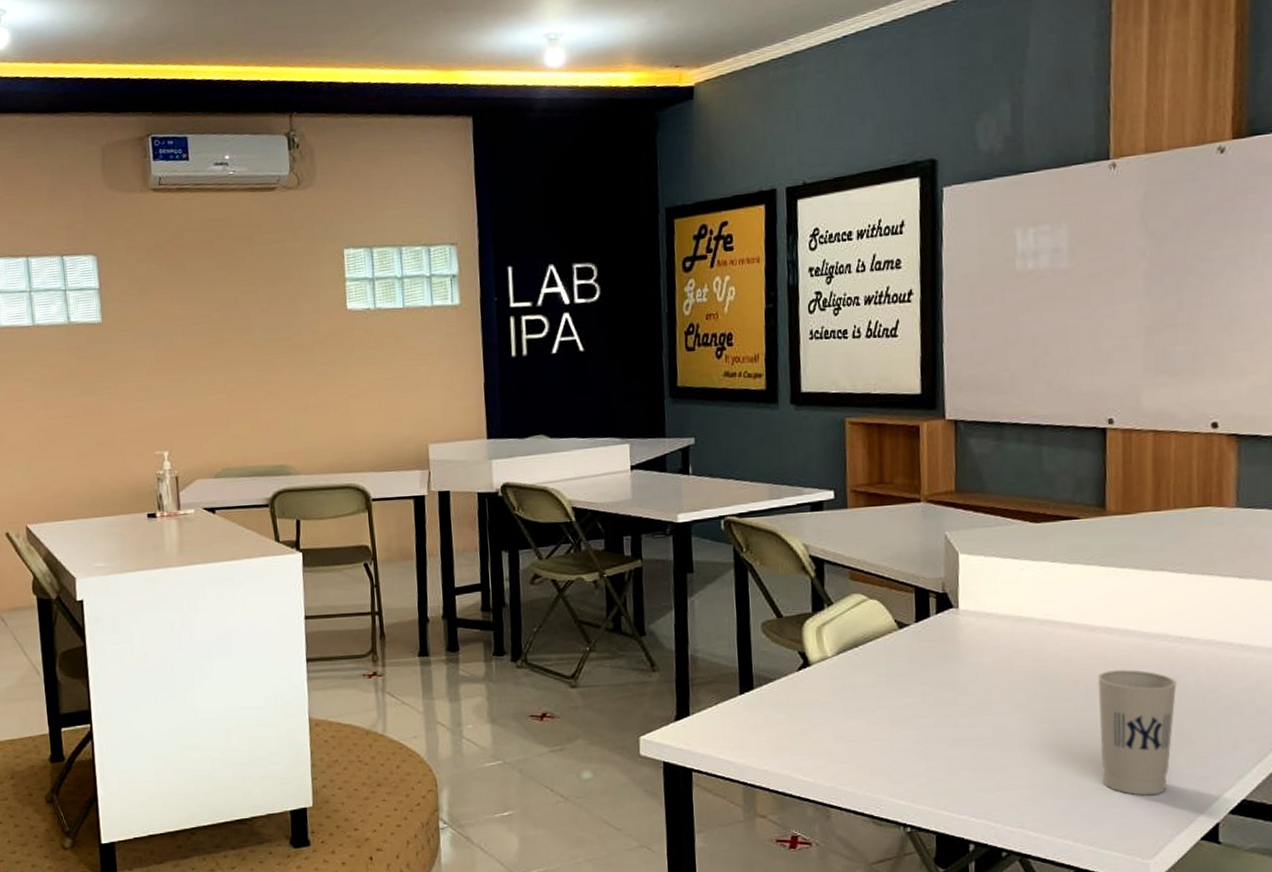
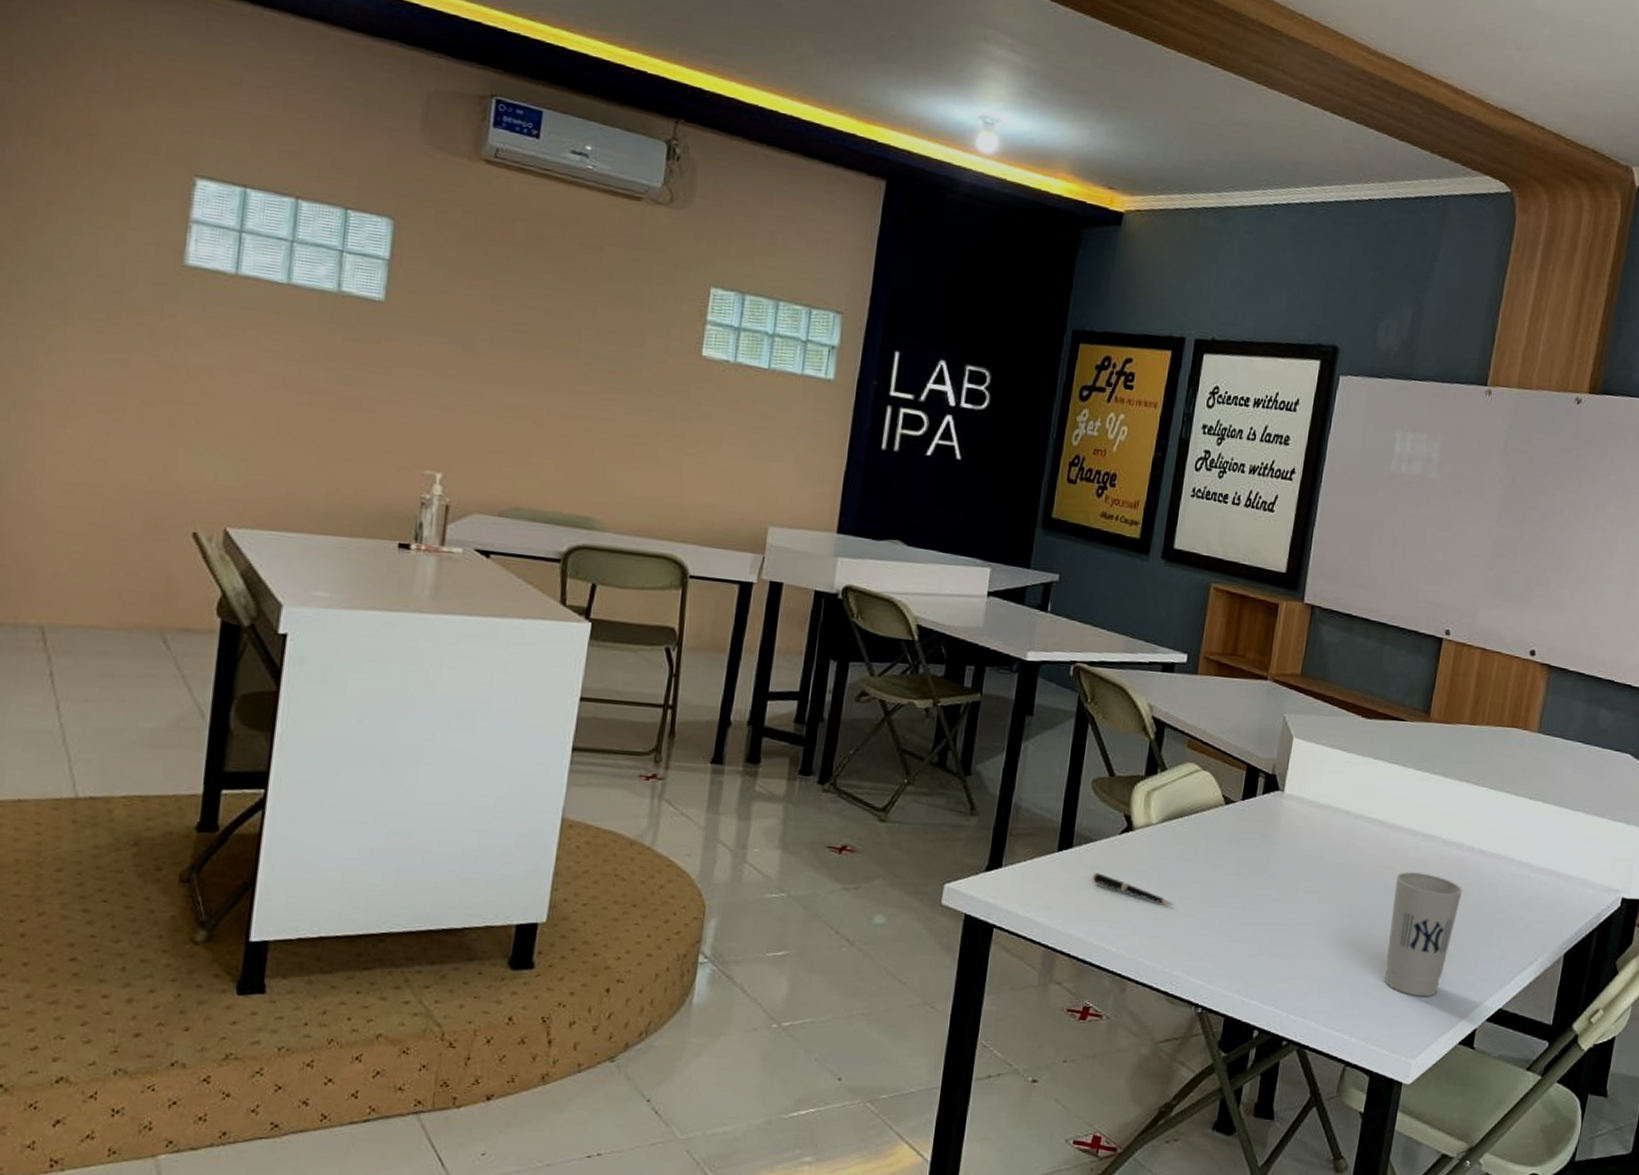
pen: none [777,710,864,733] -> present [1092,872,1174,906]

